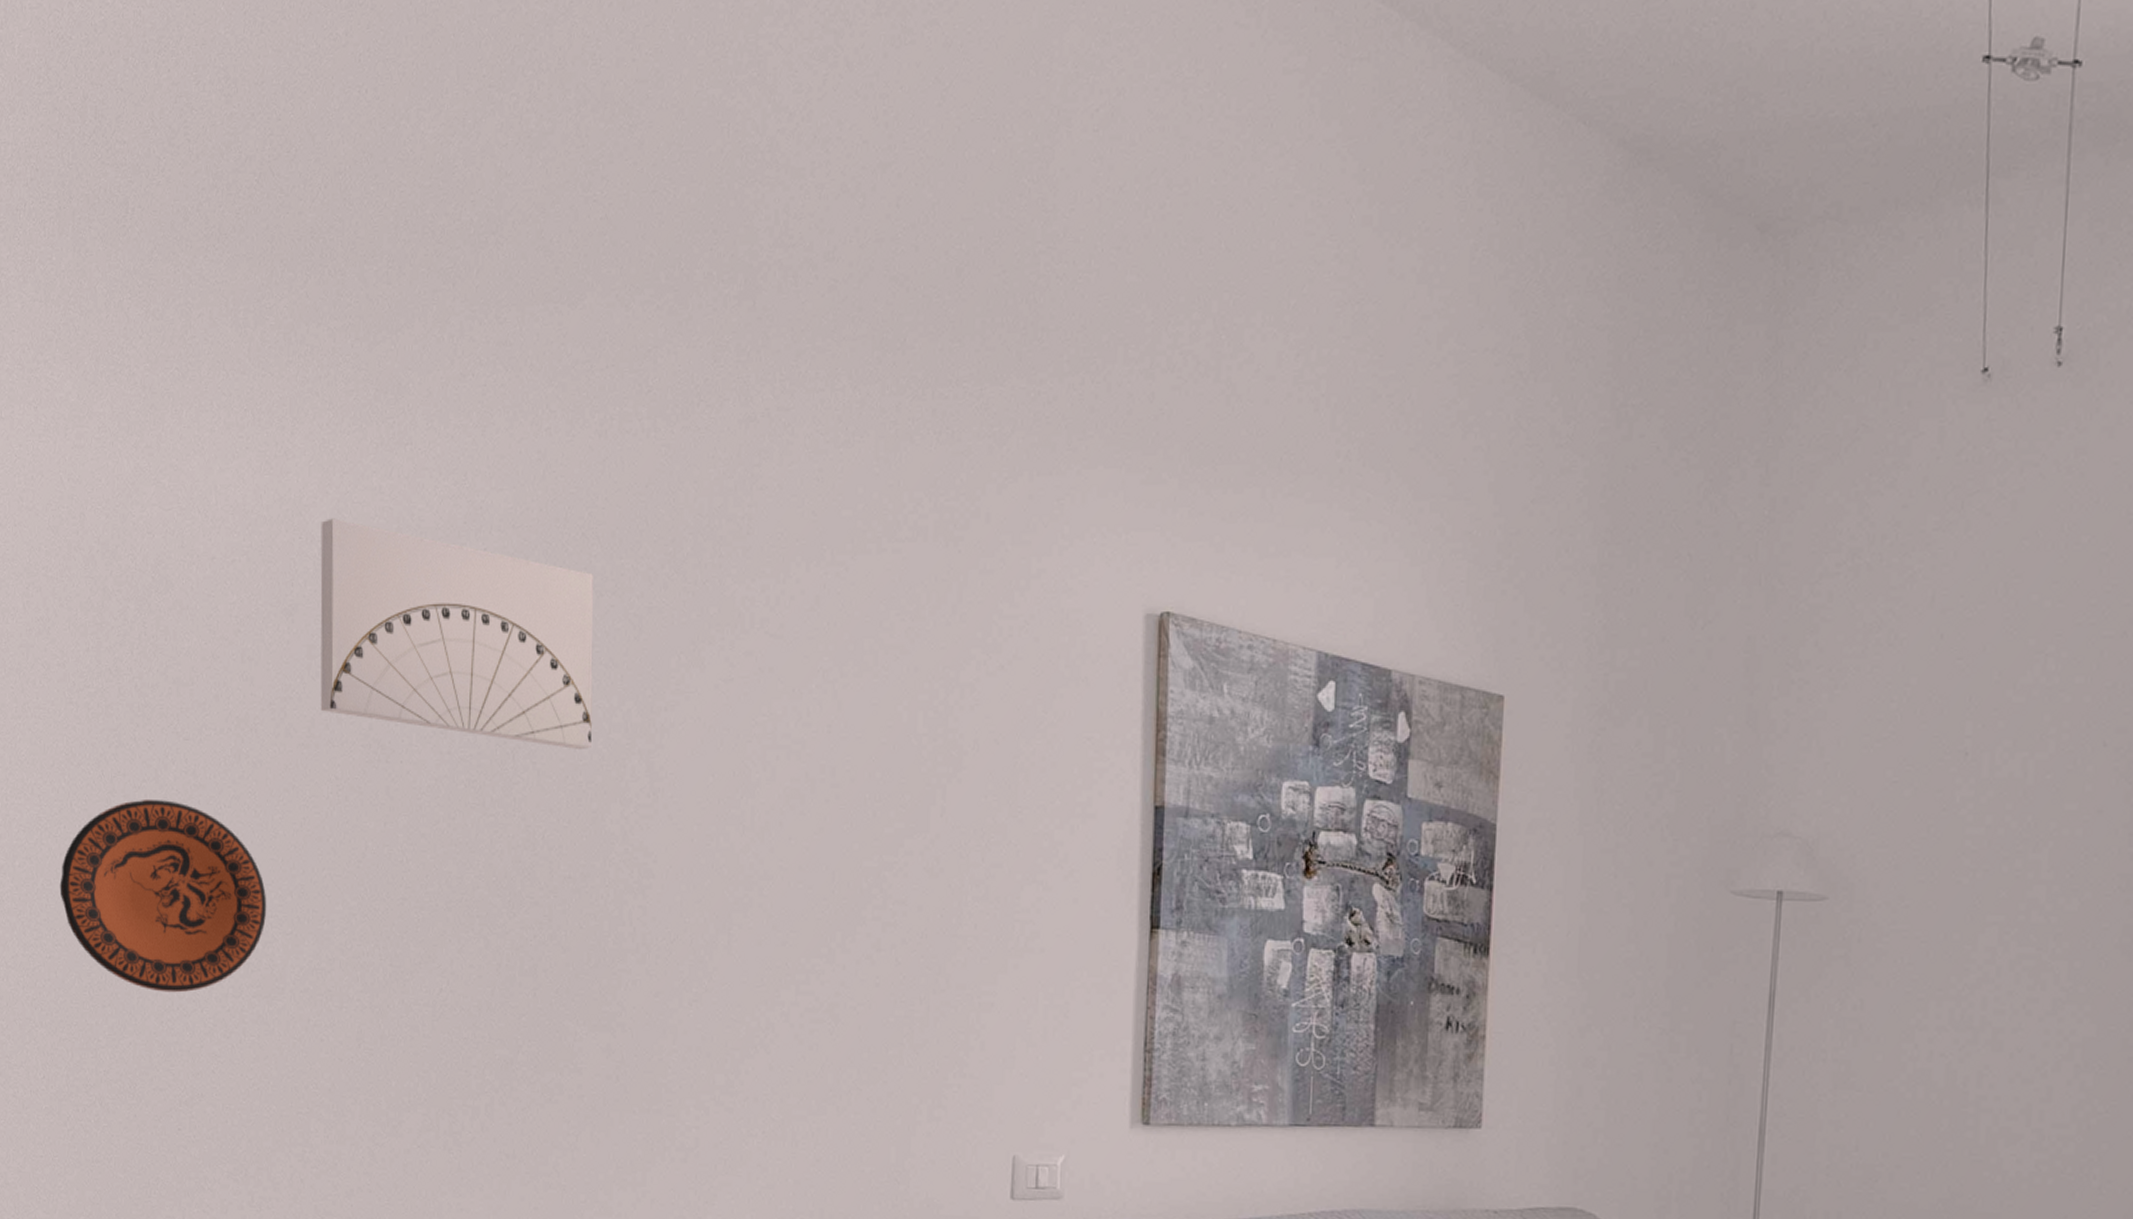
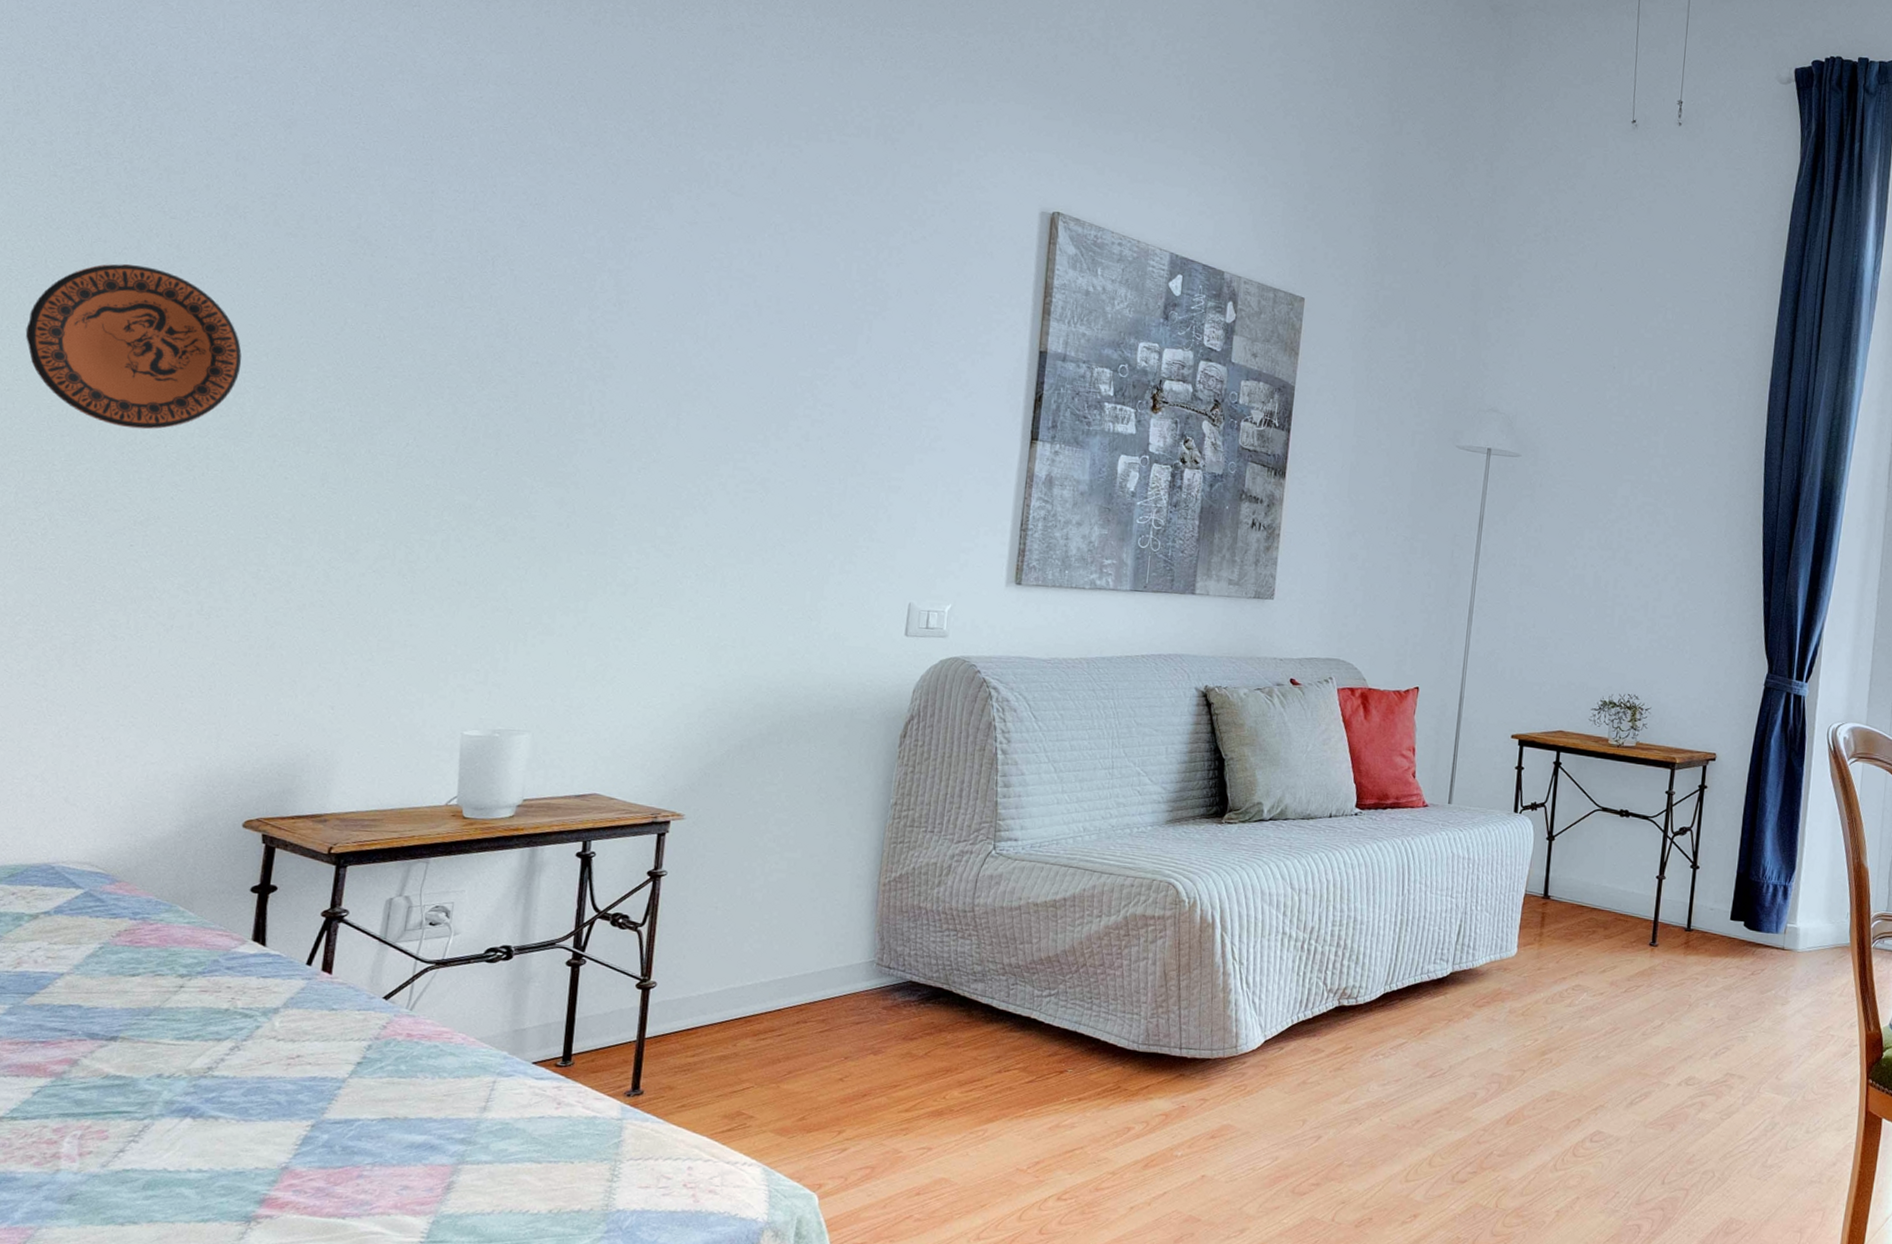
wall art: present [320,518,594,751] -> none [311,55,579,264]

